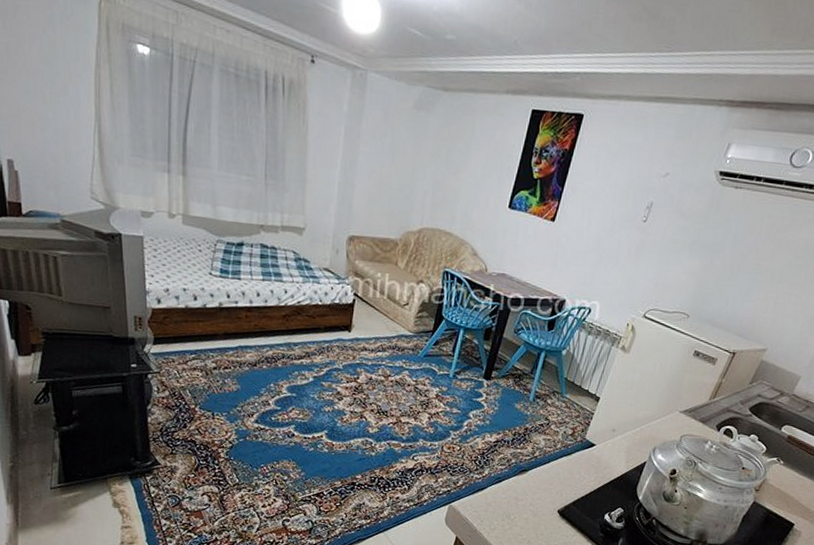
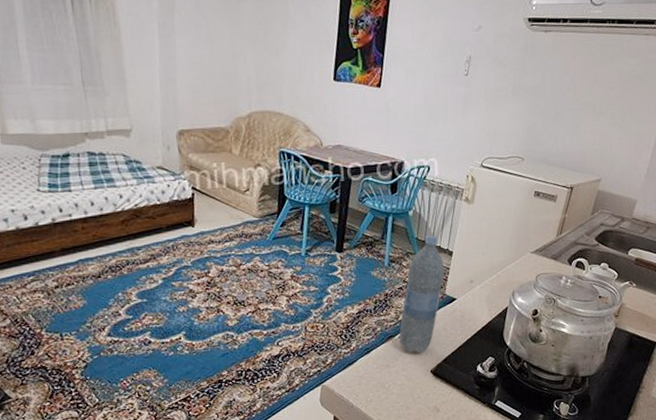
water bottle: none [531,377,589,492] -> present [399,235,444,354]

